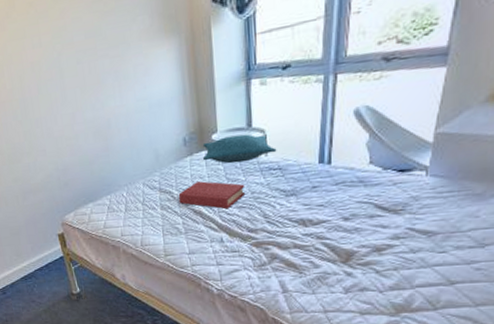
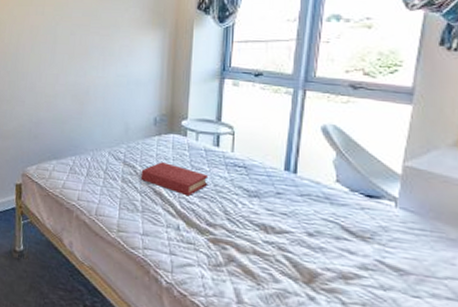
pillow: present [202,134,277,164] -> none [171,125,243,153]

